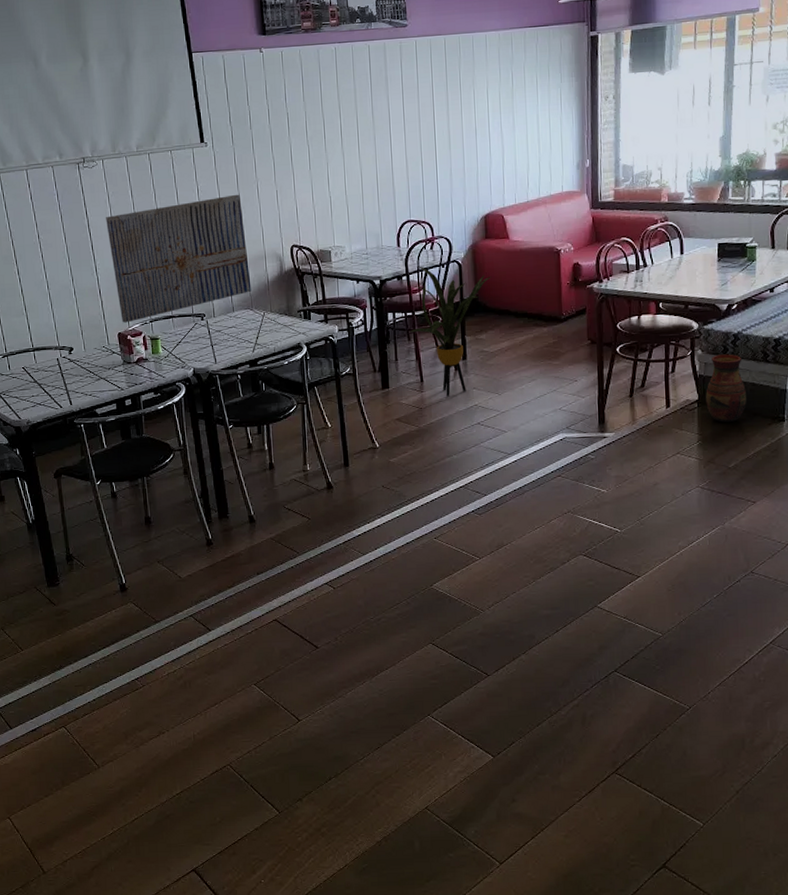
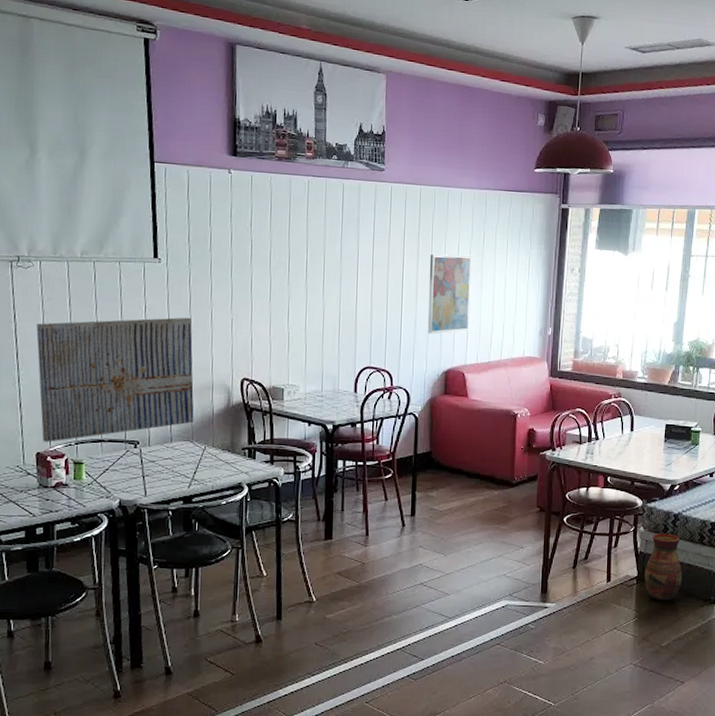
house plant: present [410,266,491,397] -> none [359,414,447,554]
wall art: none [459,97,505,181] -> present [427,254,472,334]

